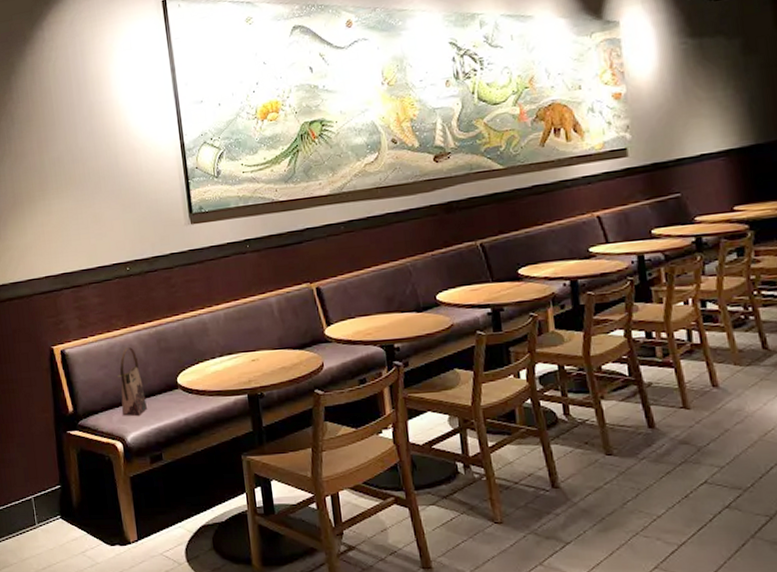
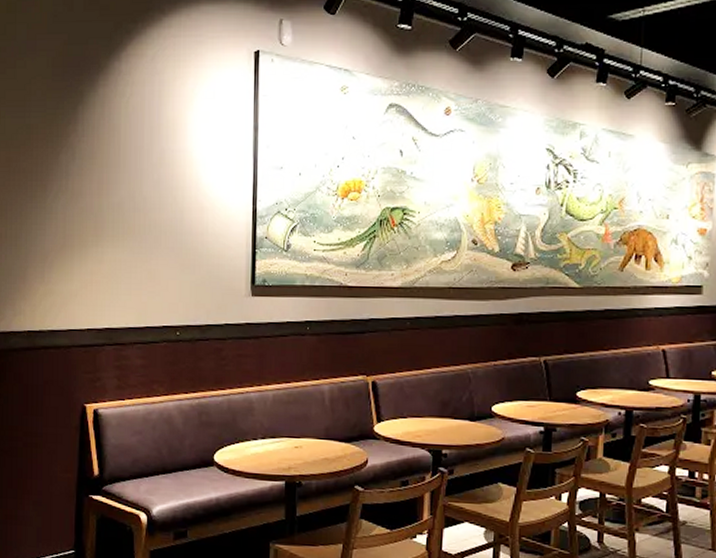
handbag: present [117,347,148,417] -> none [150,416,179,490]

